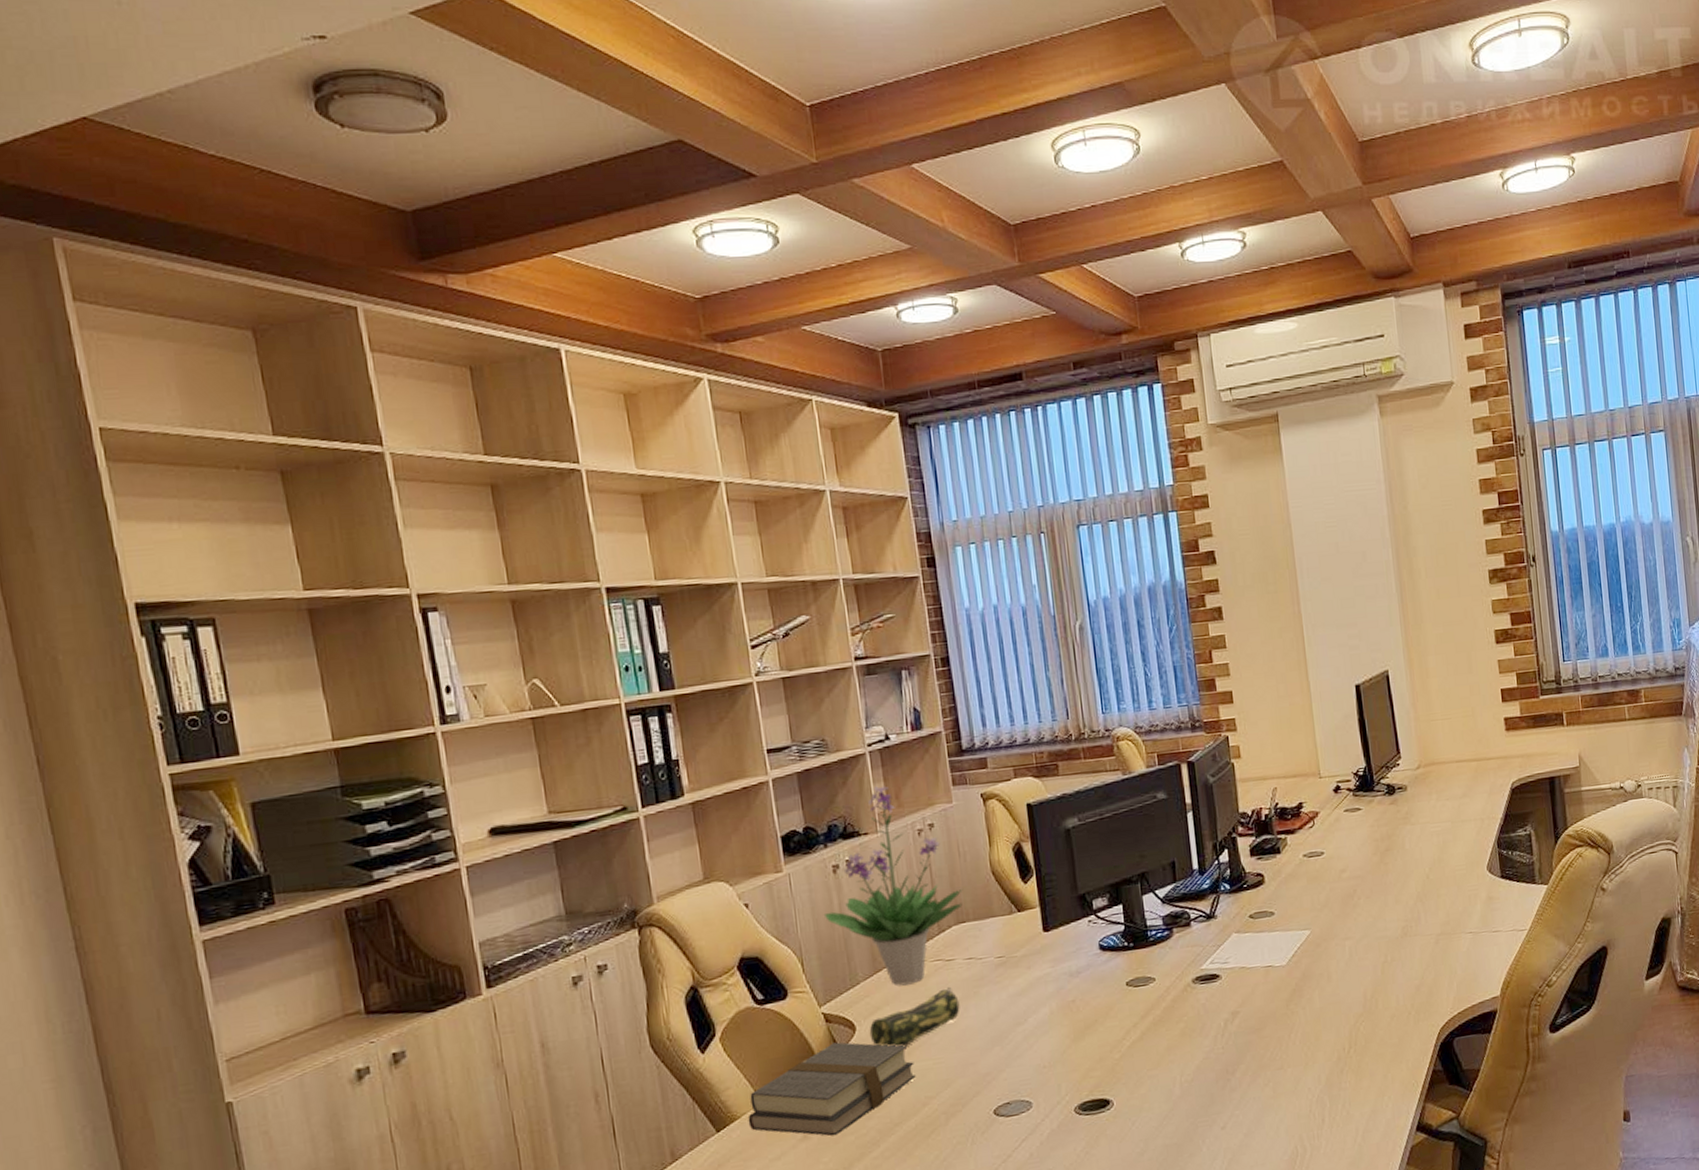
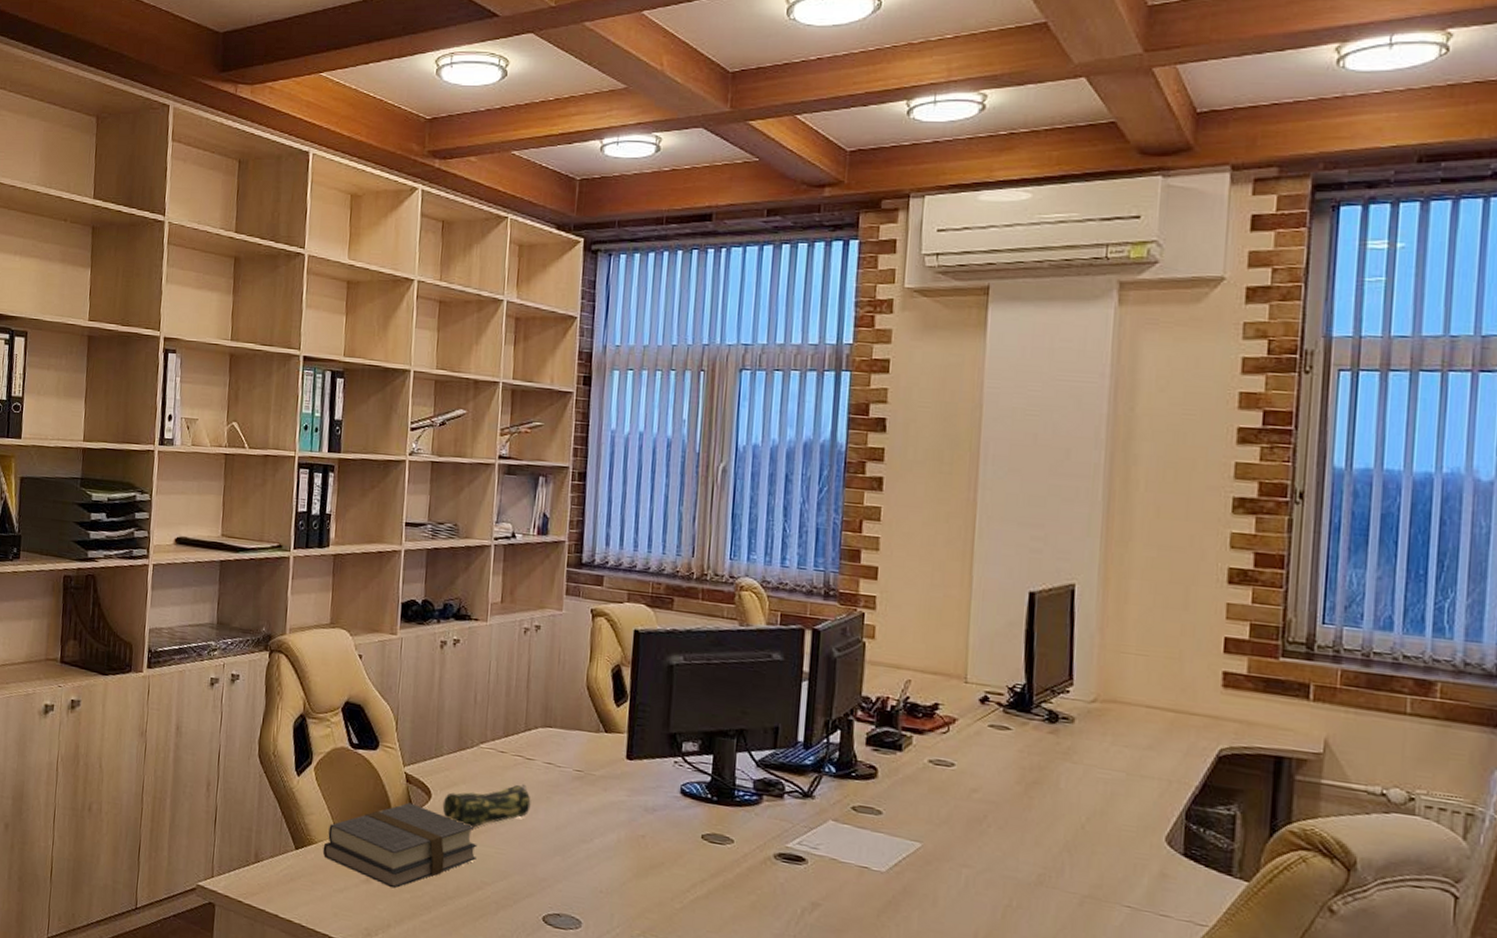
potted plant: present [823,786,963,986] -> none [424,578,555,771]

